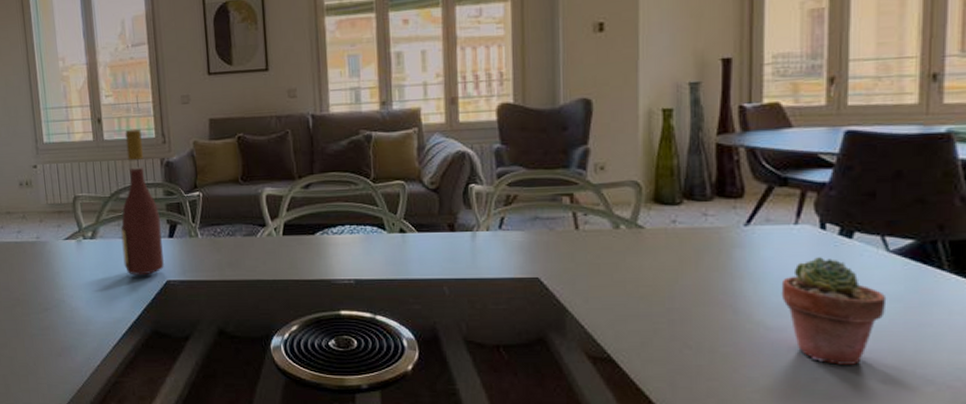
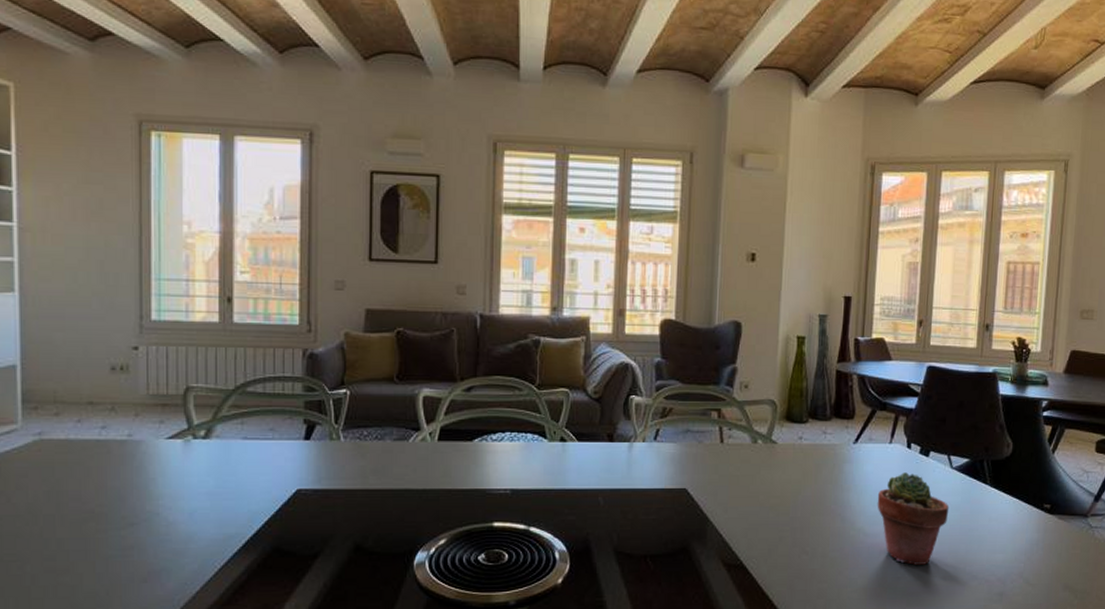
wine bottle: present [120,129,165,275] -> none [244,314,297,483]

